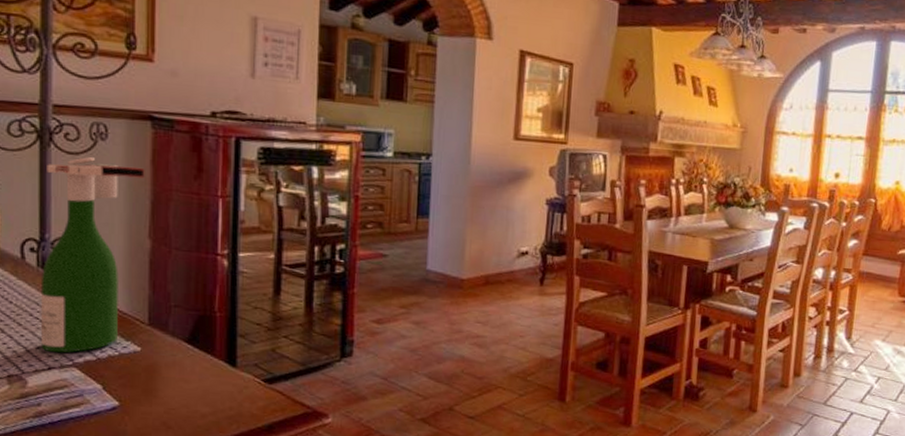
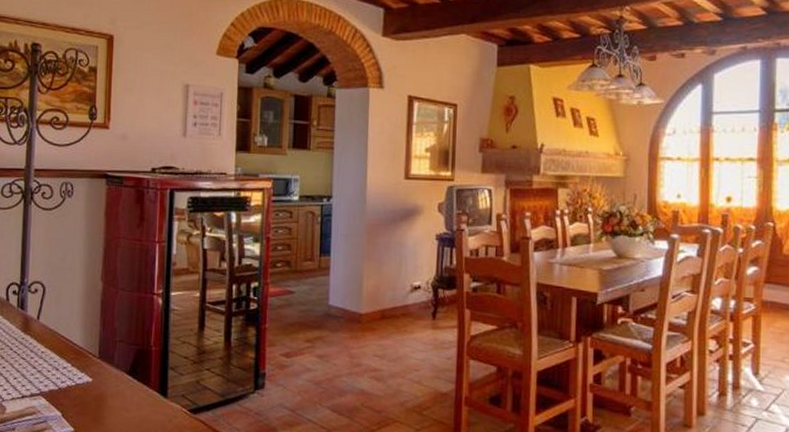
wine bottle: present [41,156,145,353] -> none [18,211,100,383]

